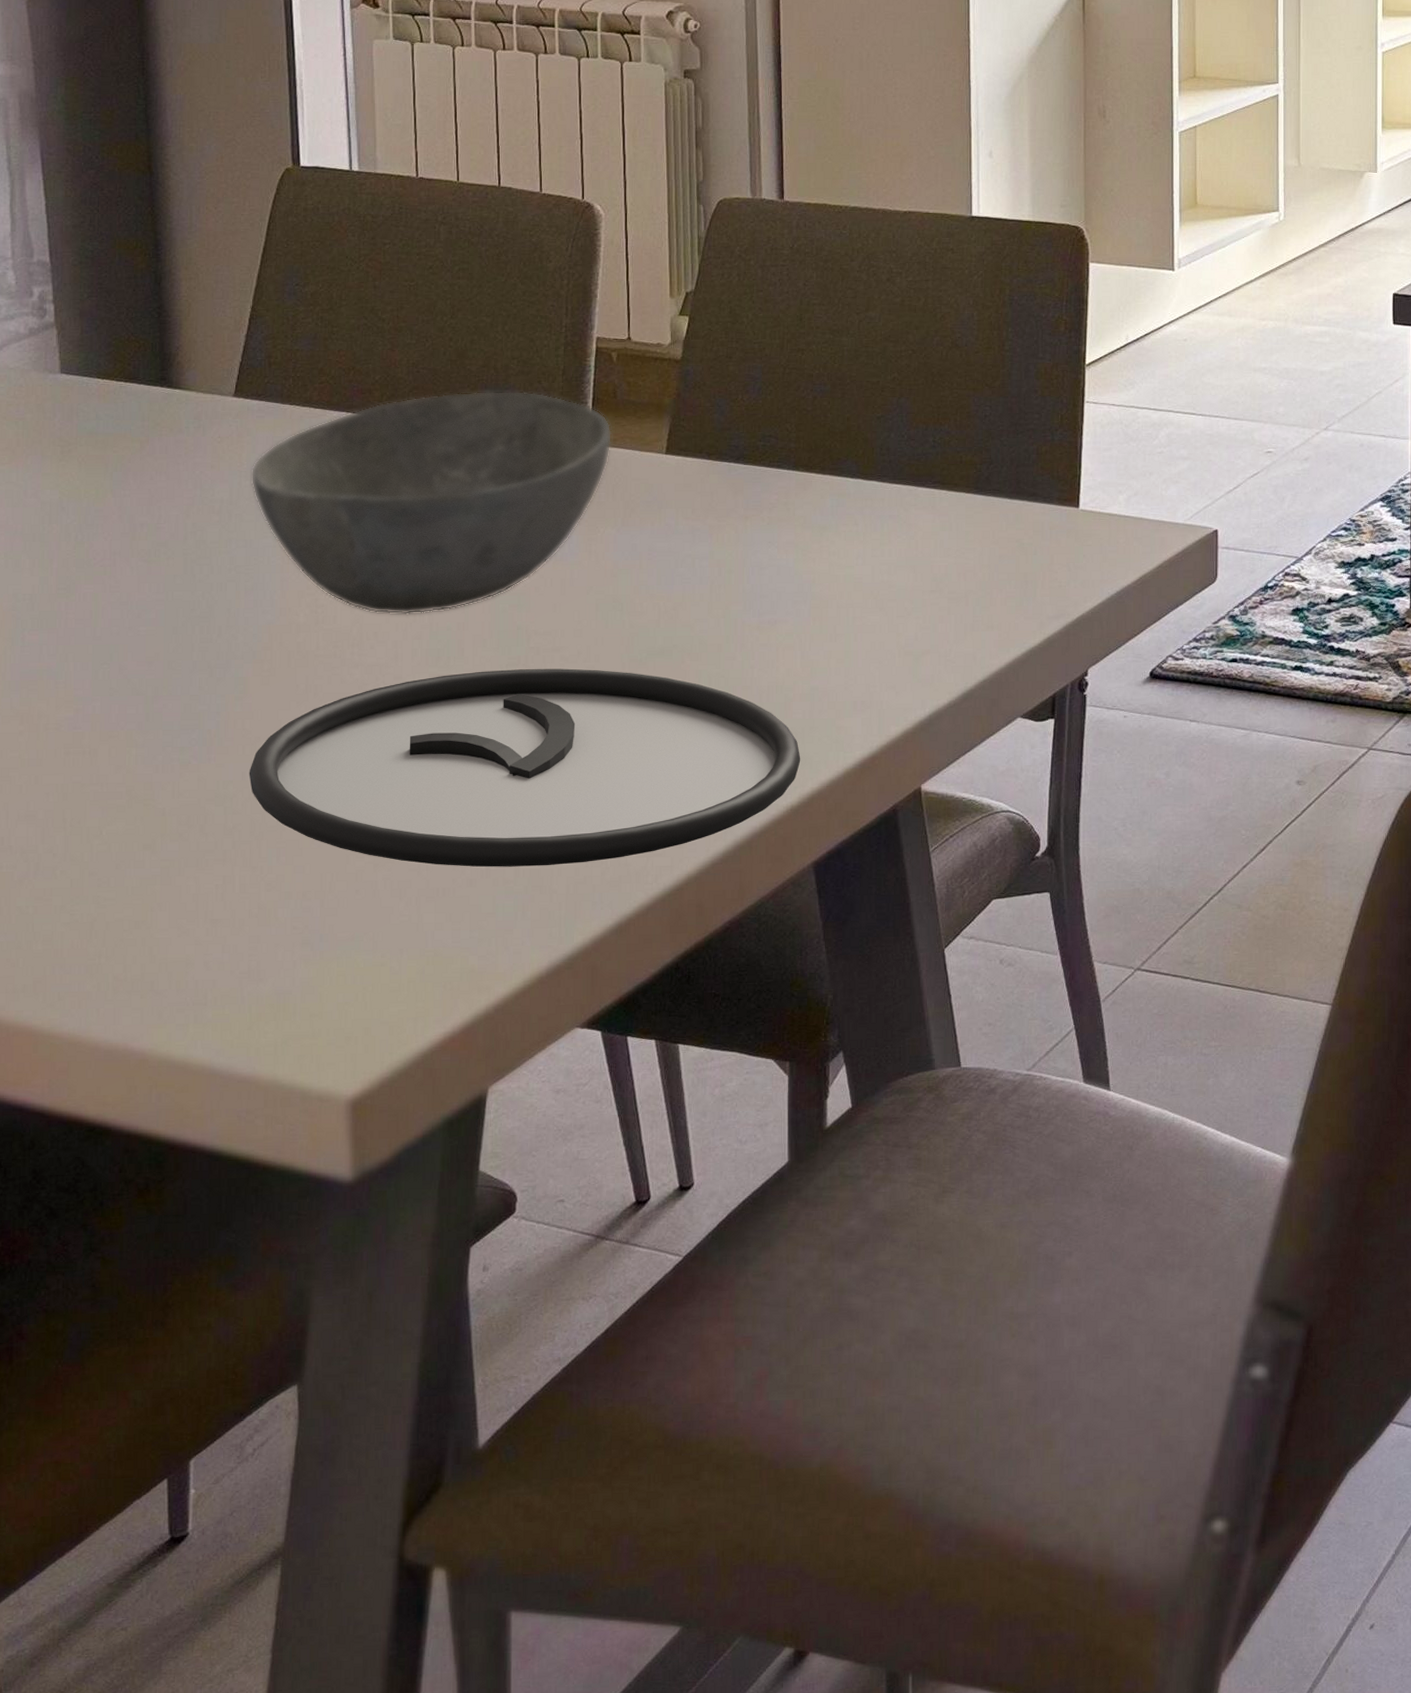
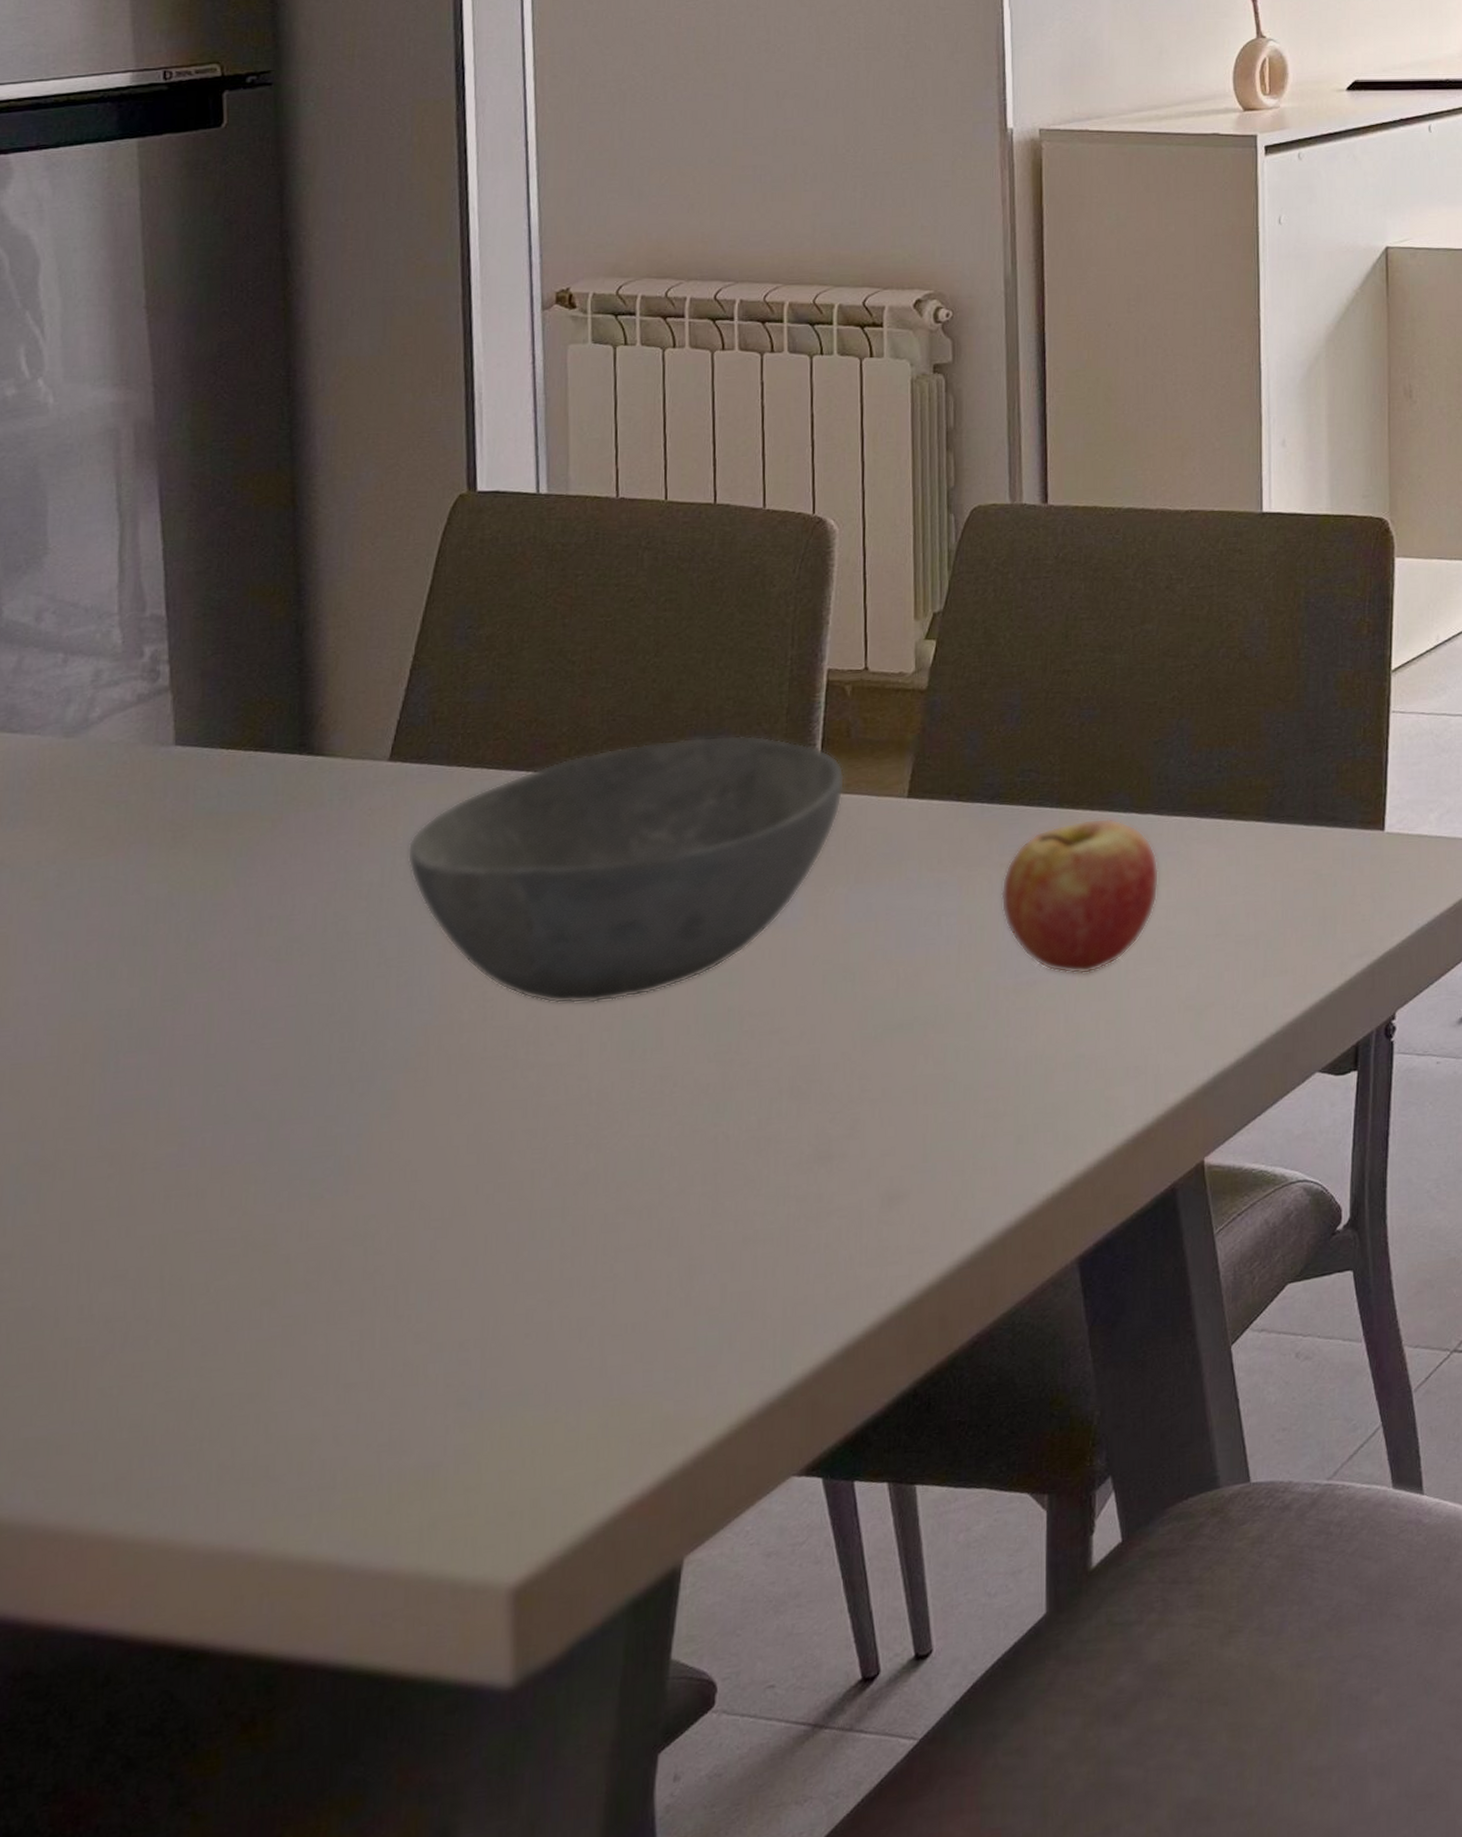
plate: present [249,668,801,867] -> none [395,1051,1064,1296]
fruit: none [745,482,882,618] -> present [1000,818,1160,975]

